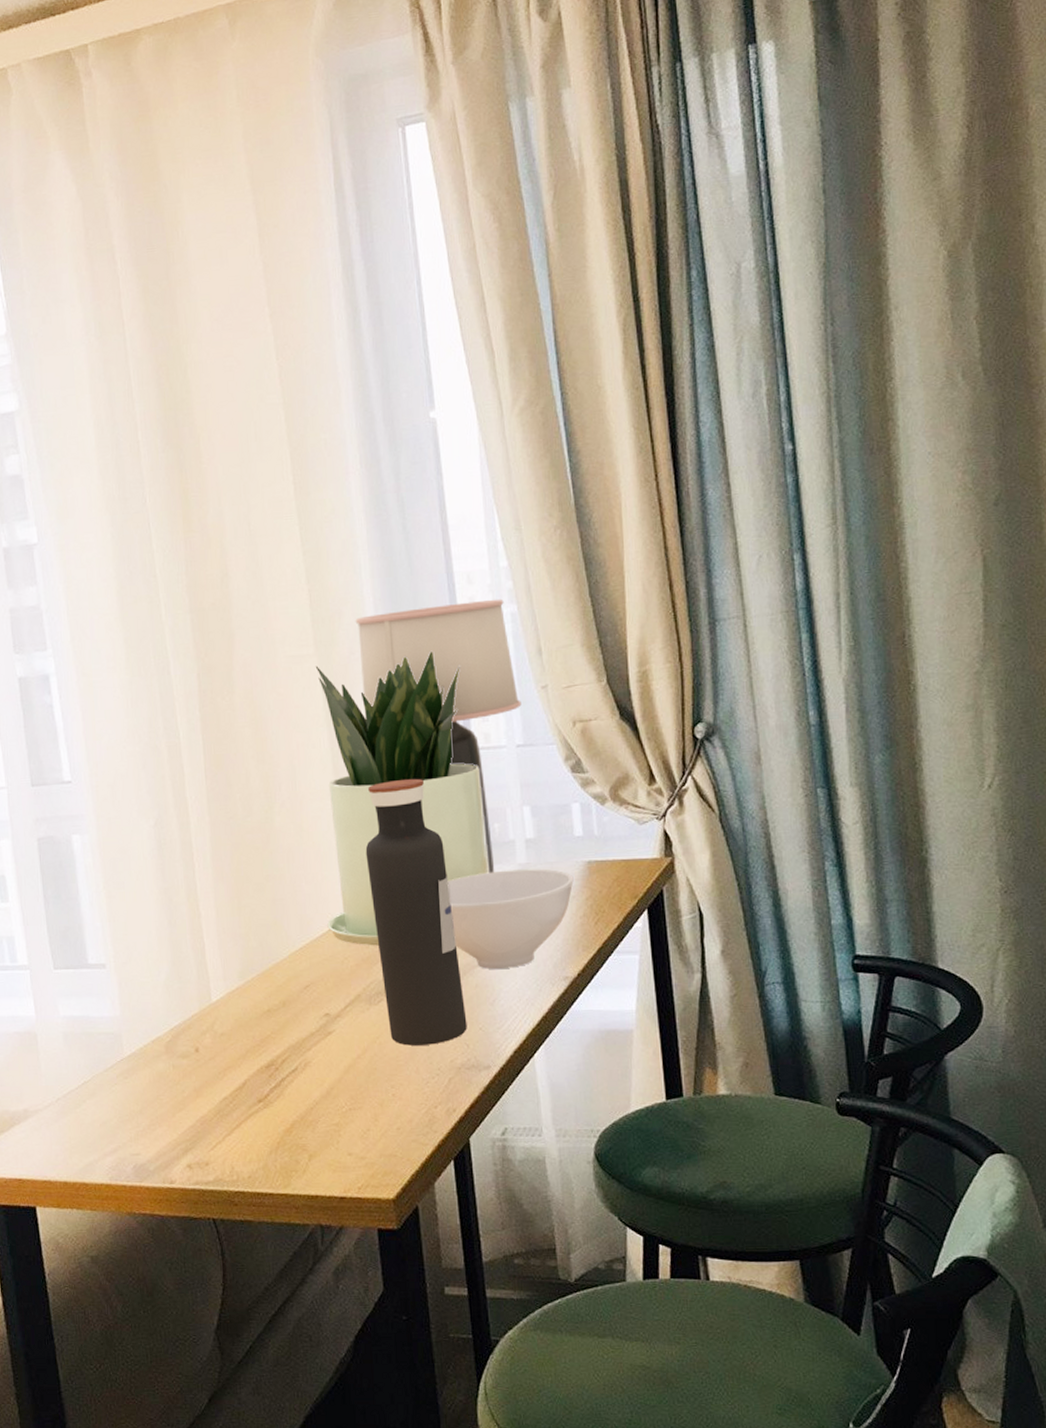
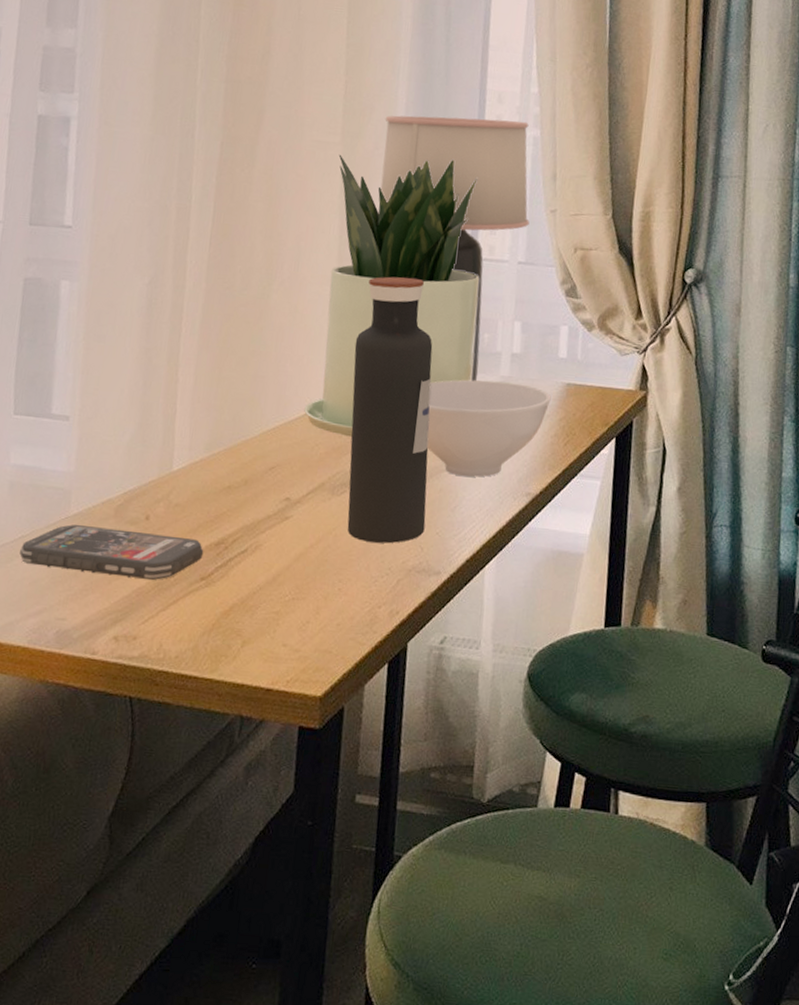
smartphone: none [85,1064,257,1109] -> present [20,524,204,580]

